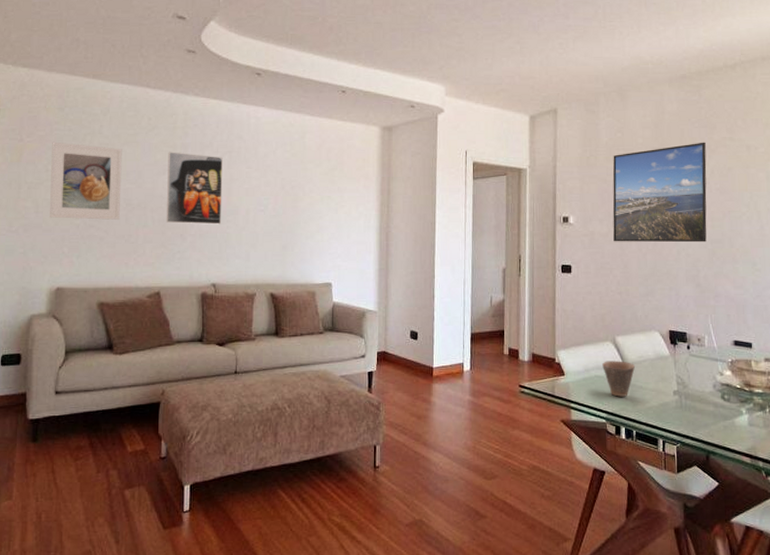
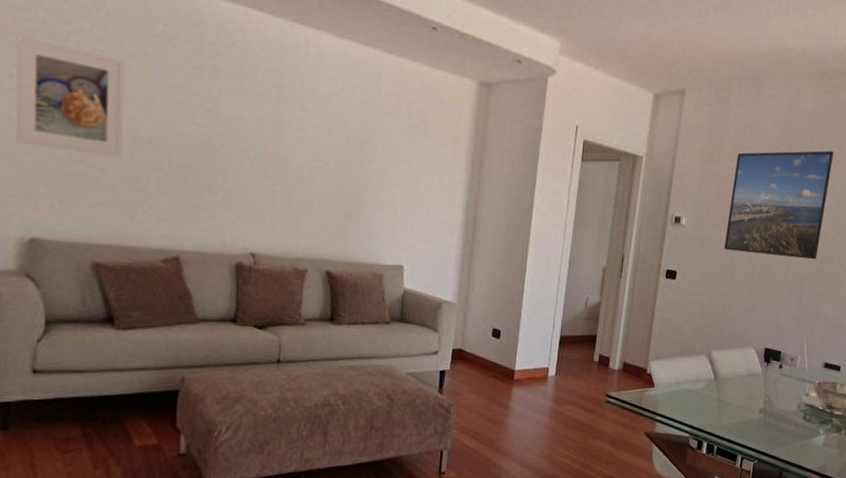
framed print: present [166,152,223,225] -> none [188,74,269,180]
cup: present [602,361,635,397] -> none [693,375,726,412]

